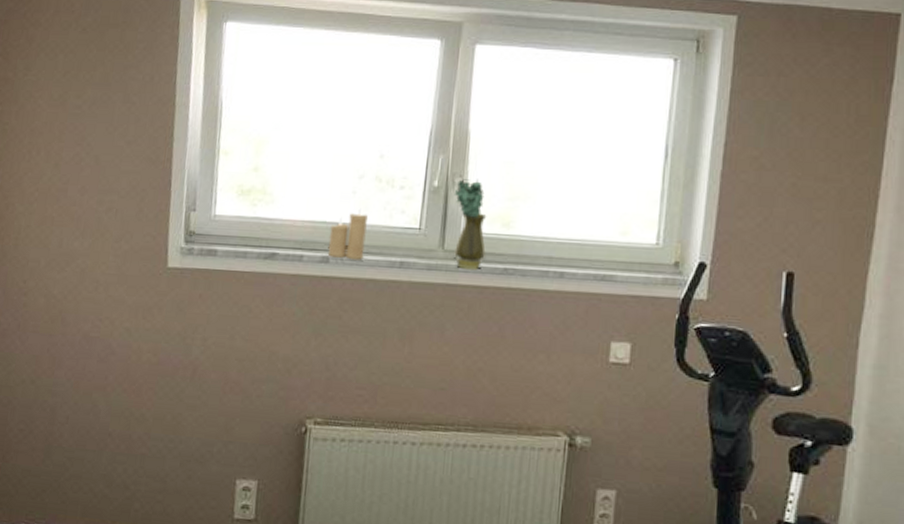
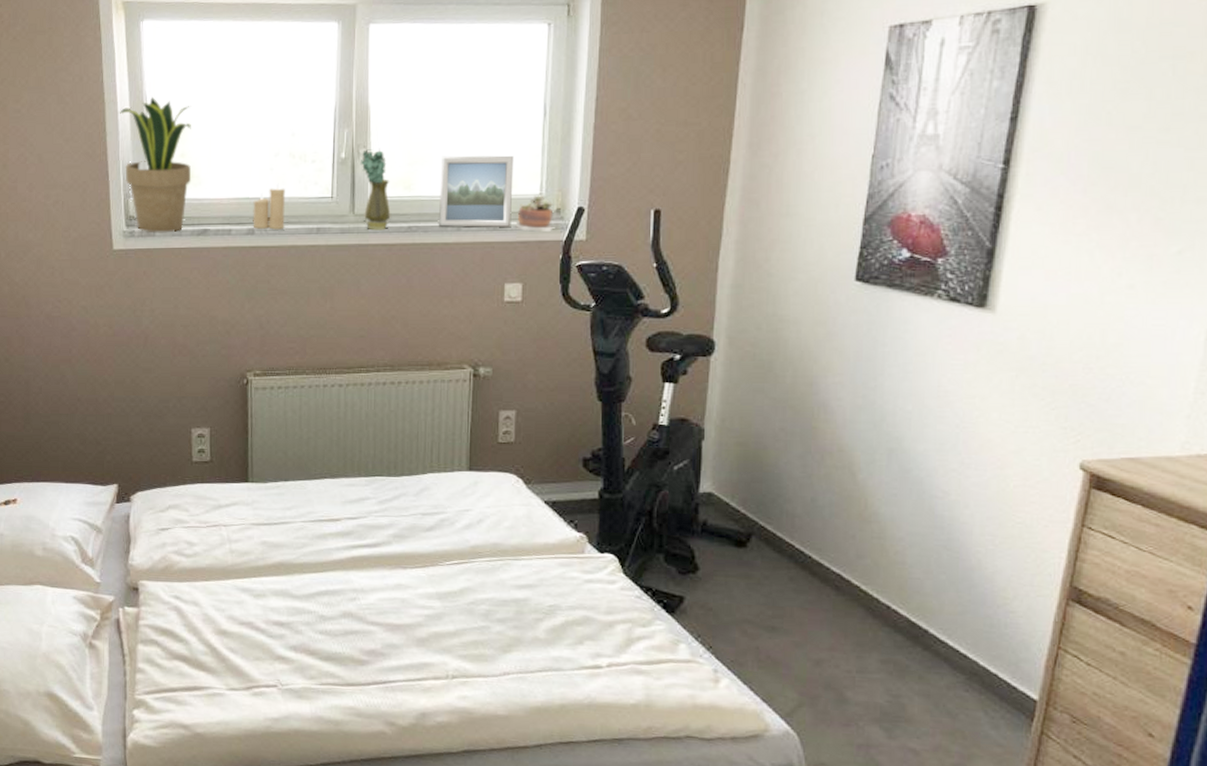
potted plant: none [189,103,271,254] -> present [119,96,192,233]
picture frame: none [539,193,629,279] -> present [439,155,514,229]
succulent plant: none [626,245,672,287] -> present [515,195,554,232]

